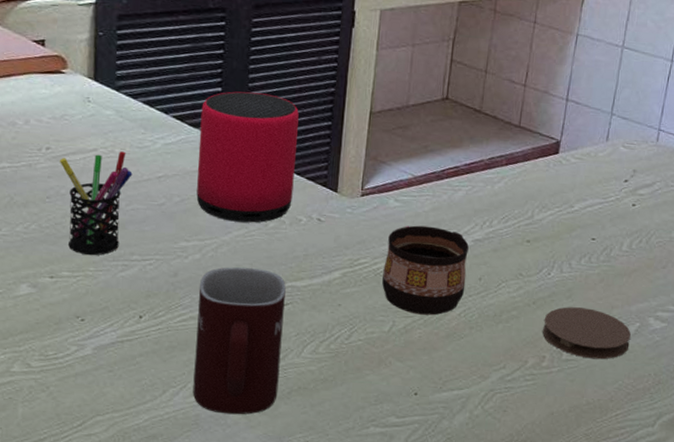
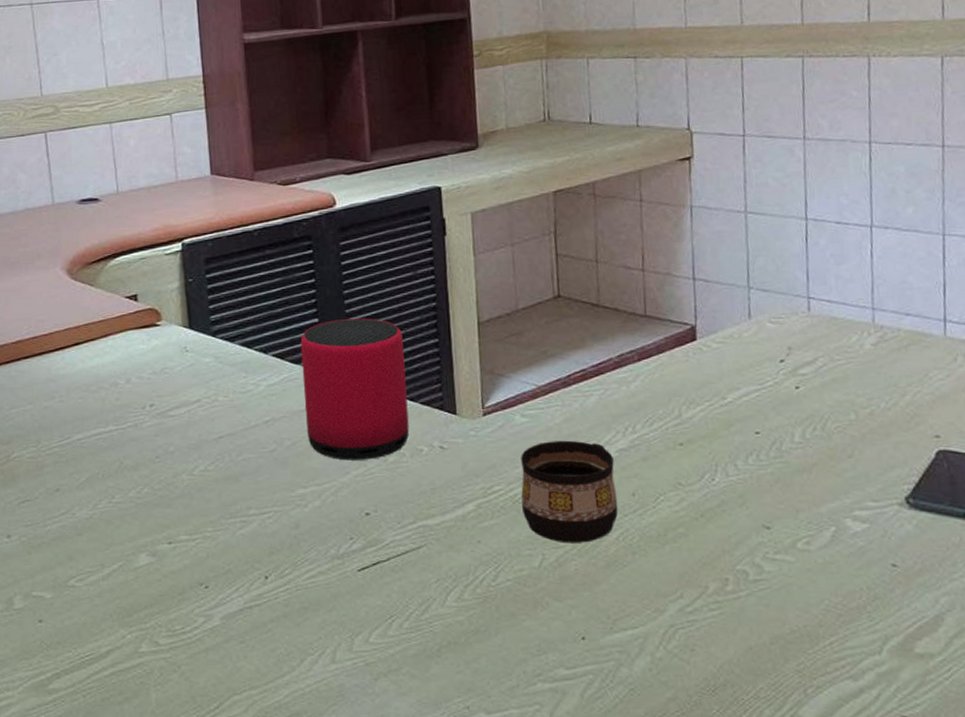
pen holder: present [60,151,133,256] -> none [165,399,239,515]
mug: present [193,267,286,415] -> none [323,510,426,681]
coaster: present [542,307,631,360] -> none [718,515,828,577]

